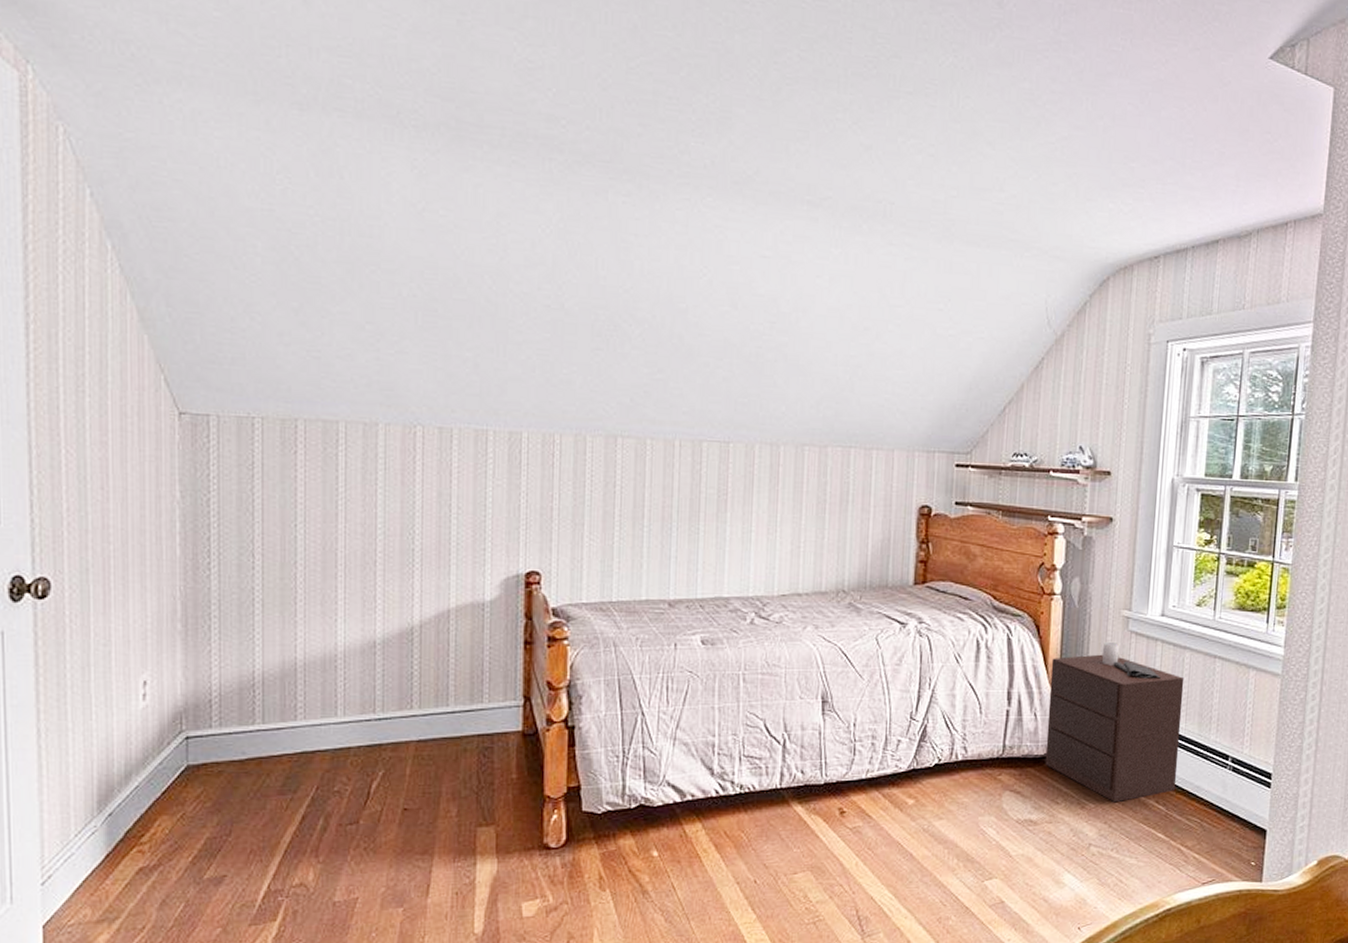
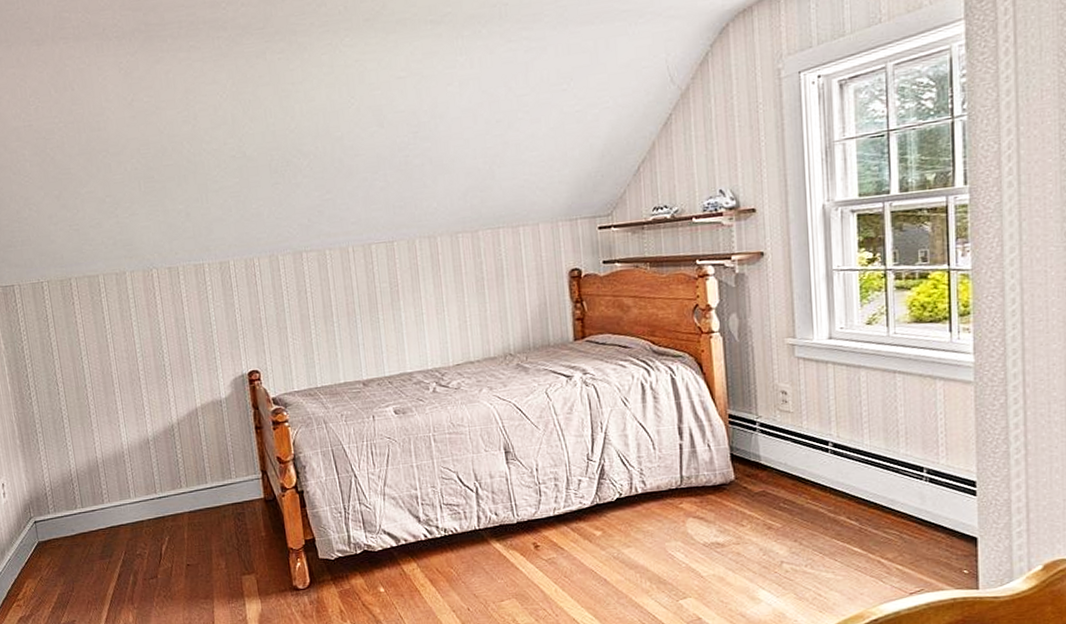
nightstand: present [1045,641,1184,803] -> none [718,369,868,522]

